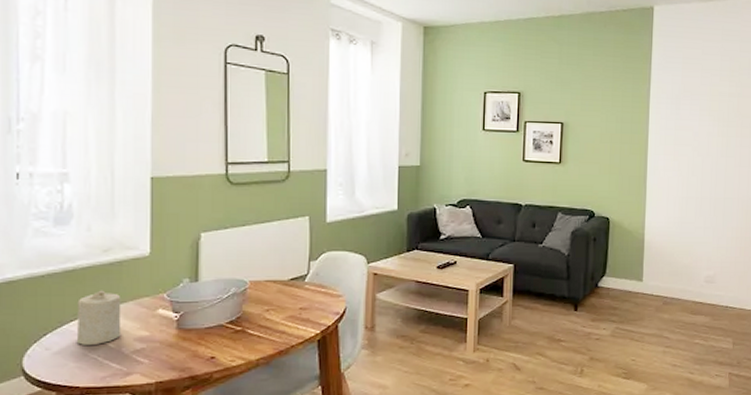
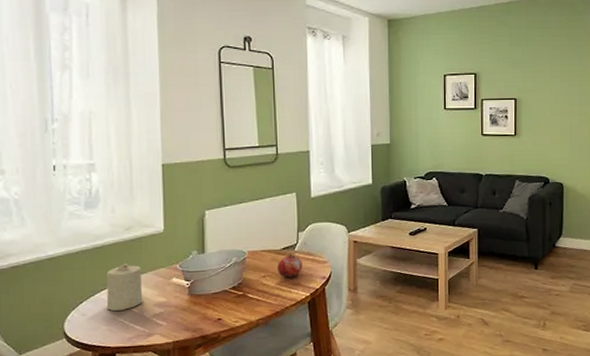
fruit: none [284,284,313,312] -> present [278,253,302,278]

